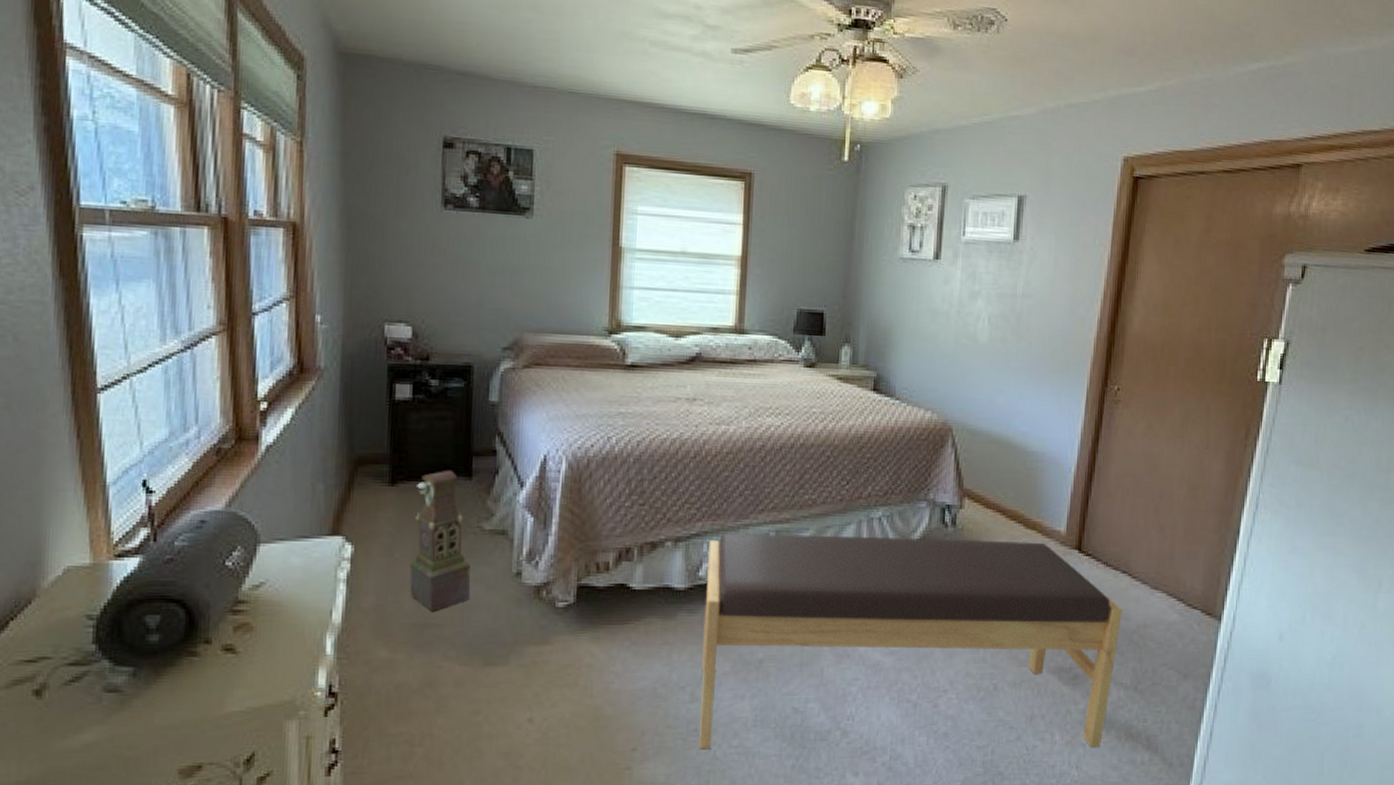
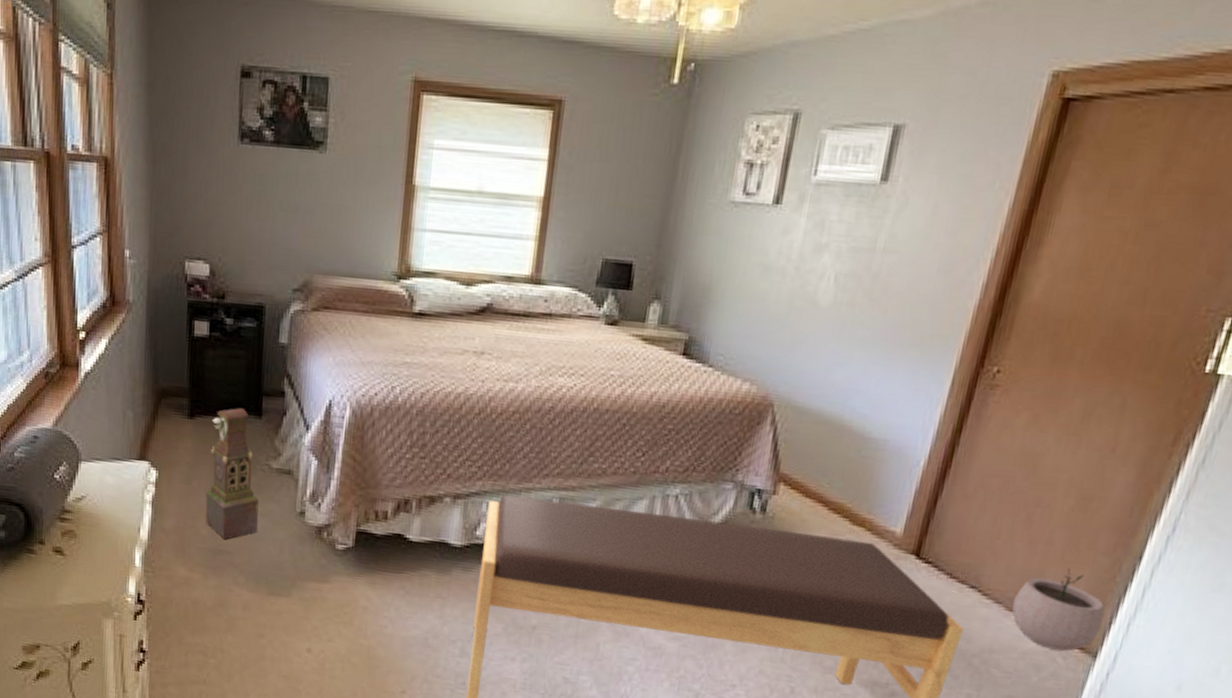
plant pot: none [1156,547,1221,618] -> present [1012,568,1104,652]

